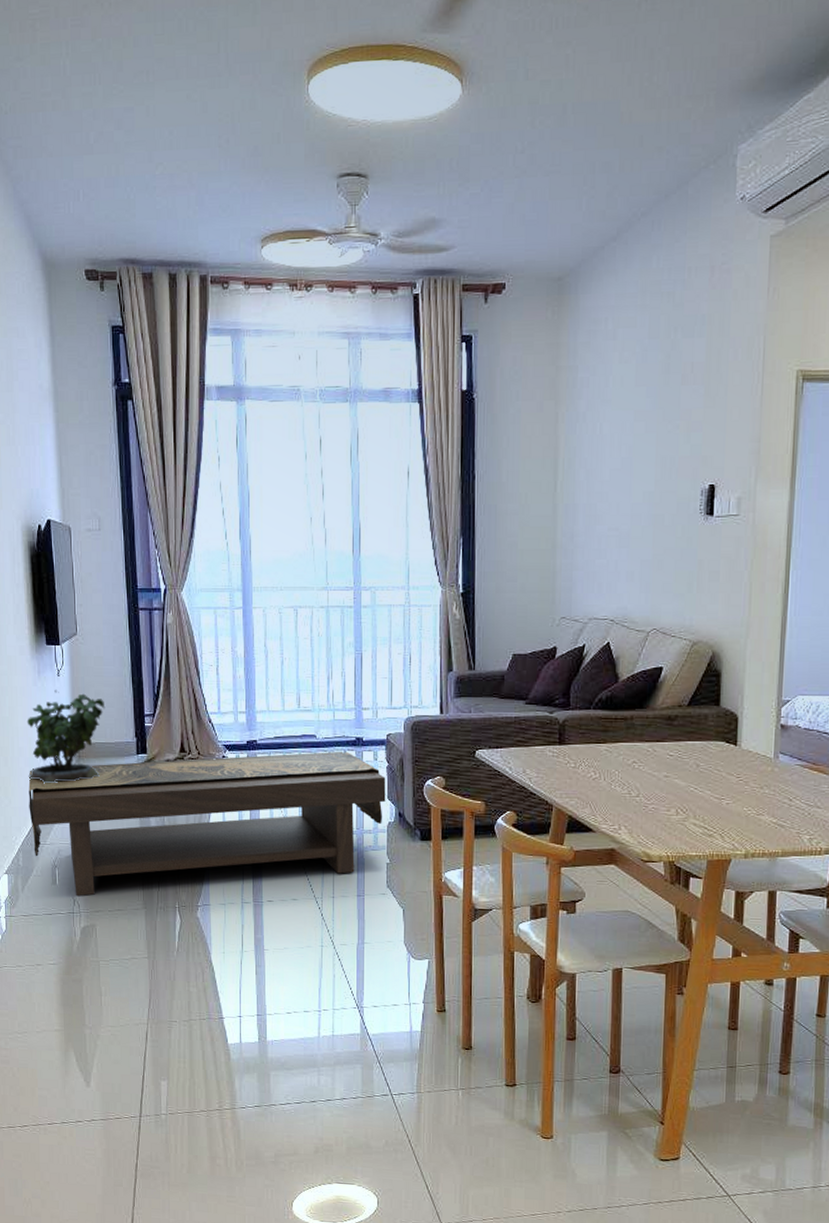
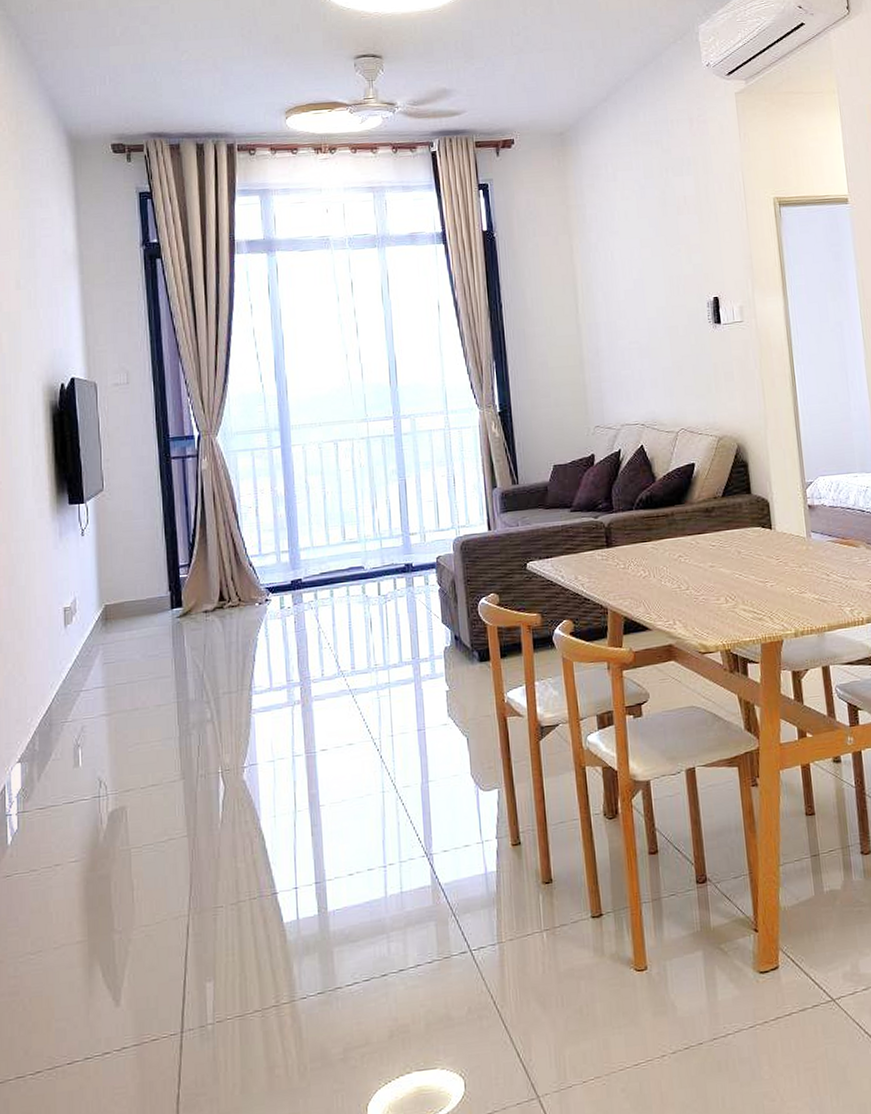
potted plant: present [27,689,106,784] -> none [46,550,136,654]
coffee table: present [28,751,386,897] -> none [47,579,441,777]

